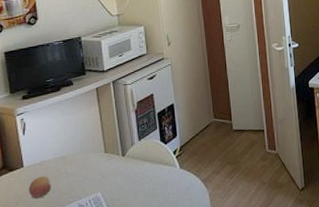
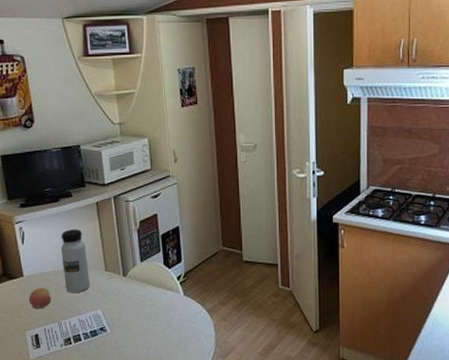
water bottle: none [62,115,90,179] -> present [61,229,90,293]

